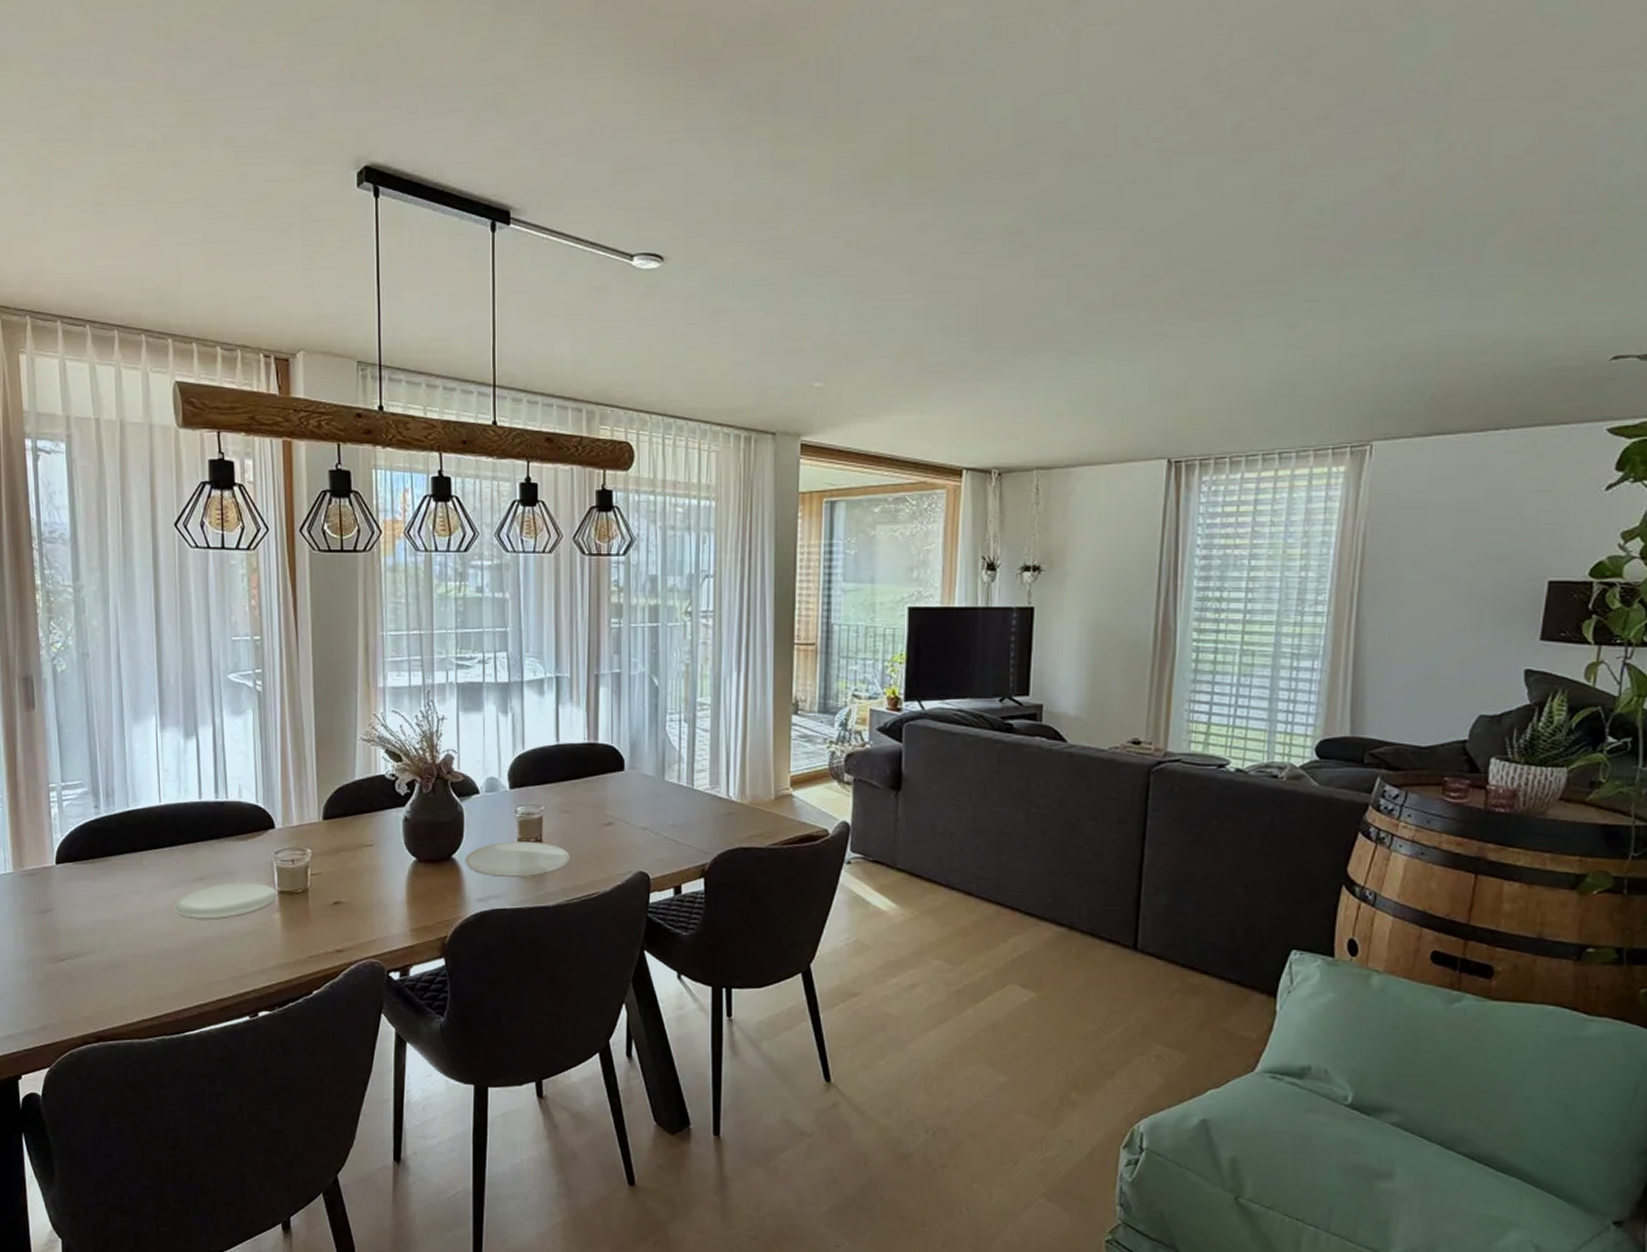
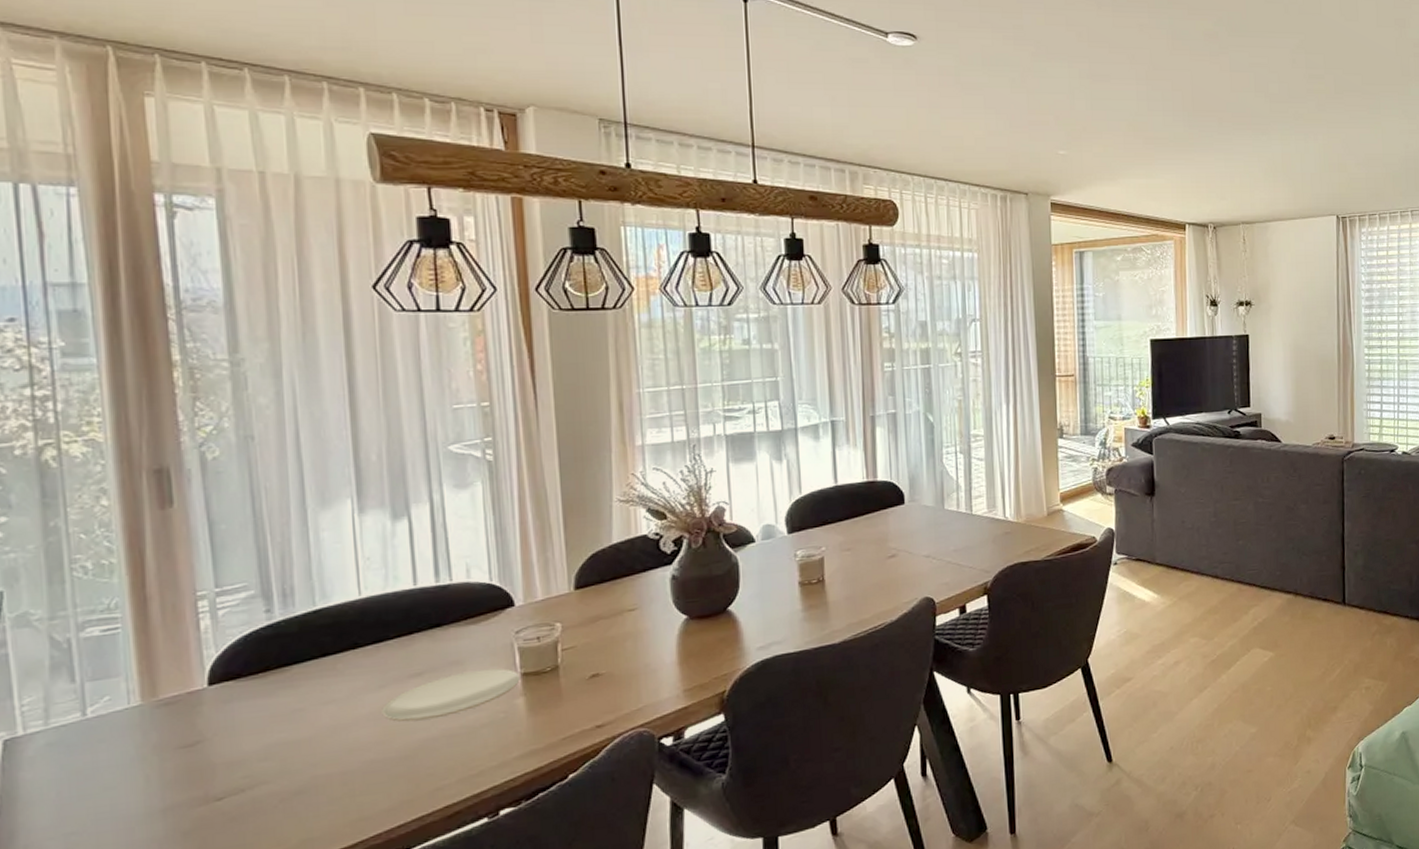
plate: present [465,841,570,878] -> none [742,582,854,623]

